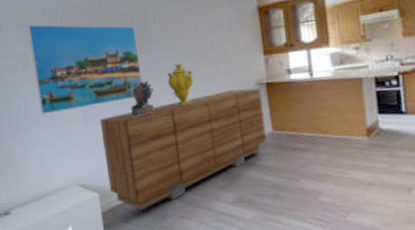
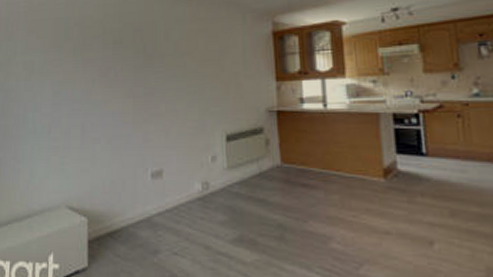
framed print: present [27,24,142,114] -> none [37,33,147,126]
sideboard: present [100,88,267,210] -> none [98,115,275,241]
sculpture bust: present [131,81,154,116] -> none [132,99,158,136]
decorative urn: present [167,63,194,106] -> none [174,84,201,129]

